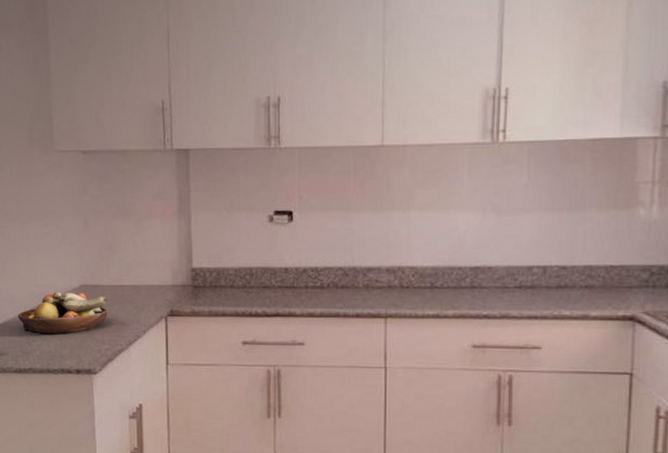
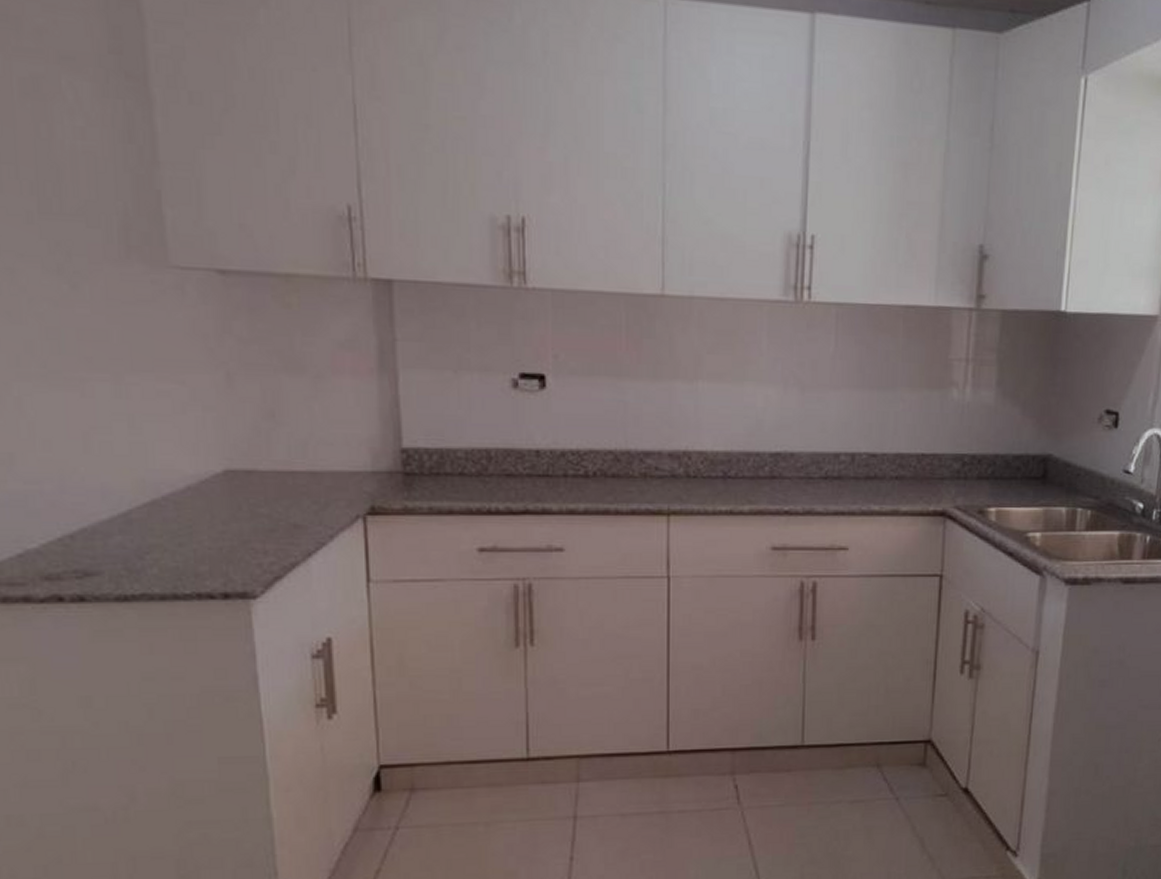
fruit bowl: present [18,292,108,335] -> none [117,479,272,543]

